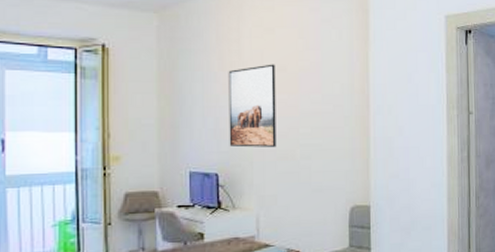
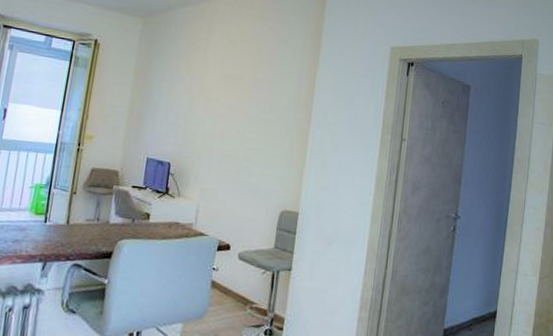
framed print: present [228,64,277,148] -> none [183,72,234,146]

